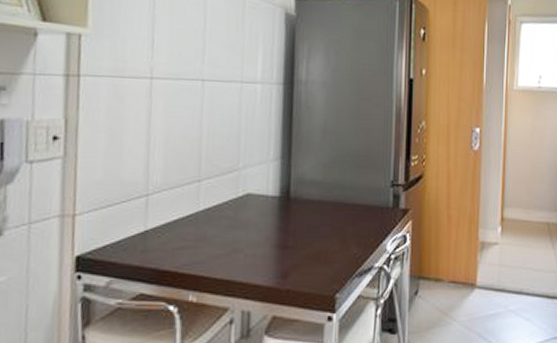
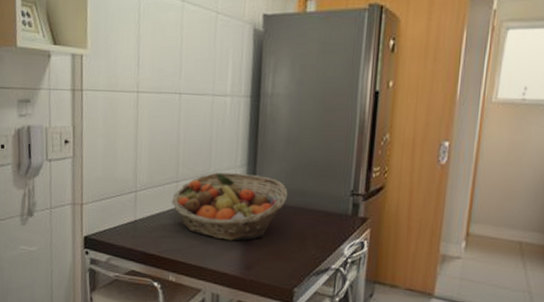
fruit basket: none [191,167,326,246] -> present [171,172,288,241]

